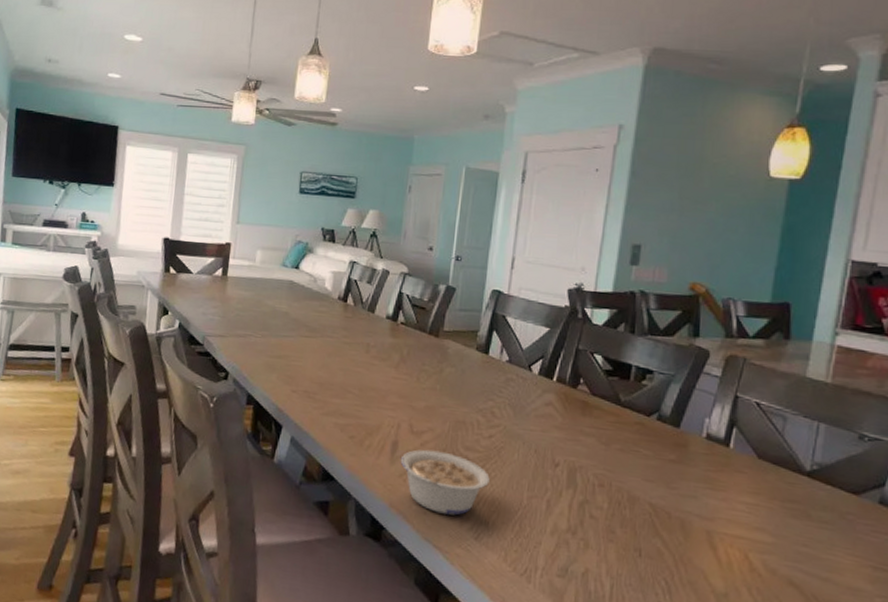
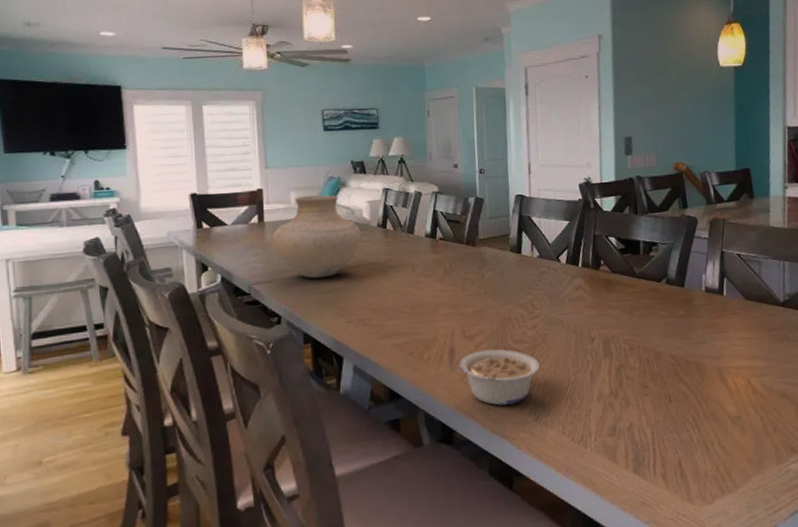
vase: none [231,256,321,342] -> present [272,195,362,279]

